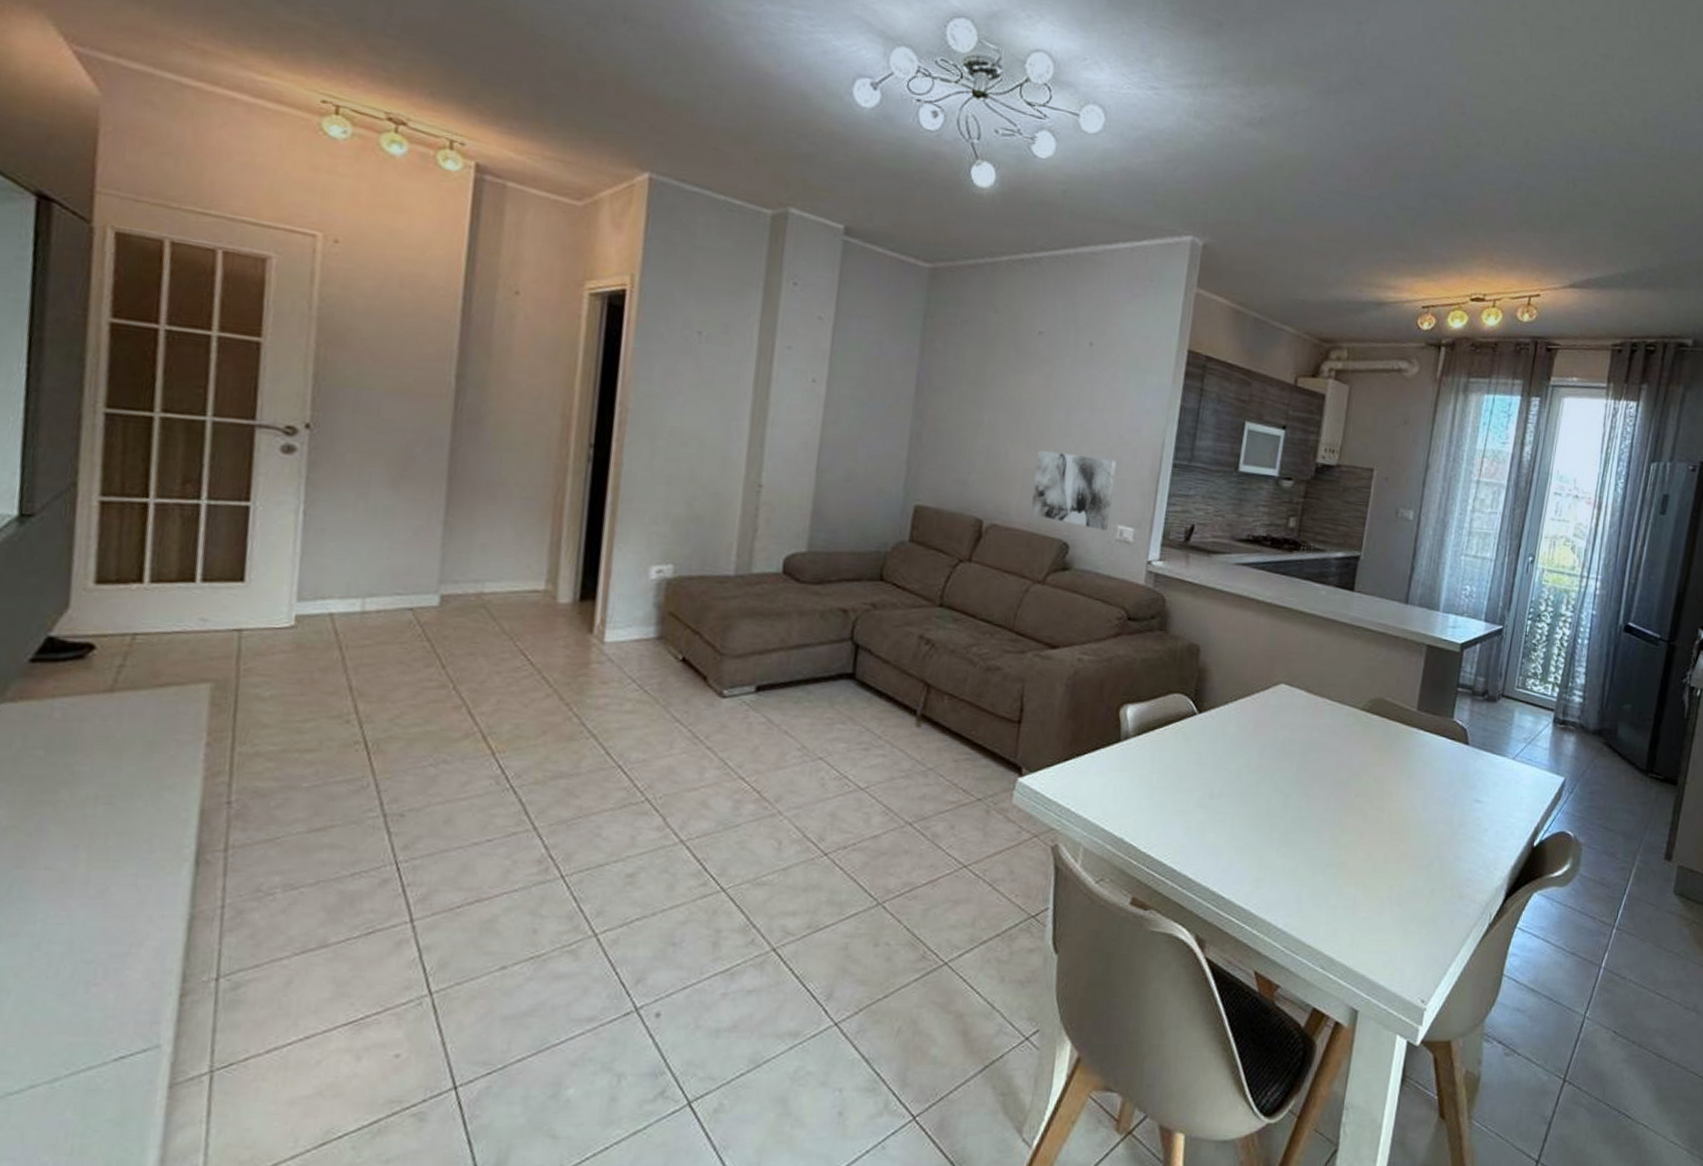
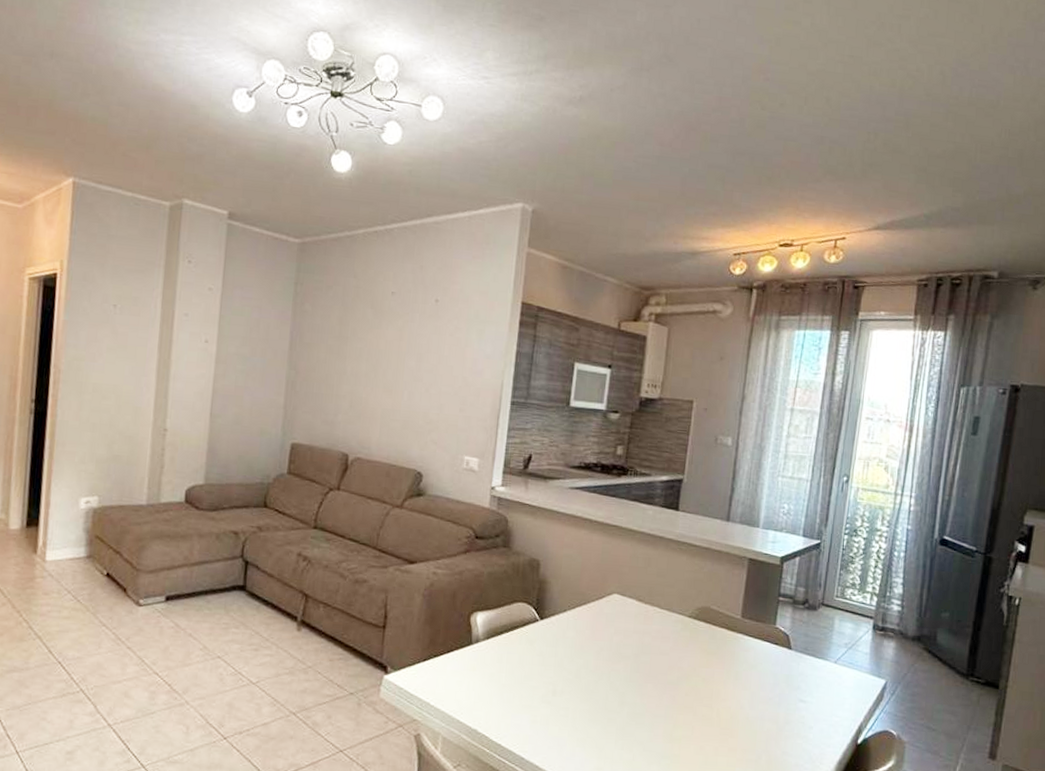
wall art: present [1030,450,1116,531] -> none [389,393,461,461]

